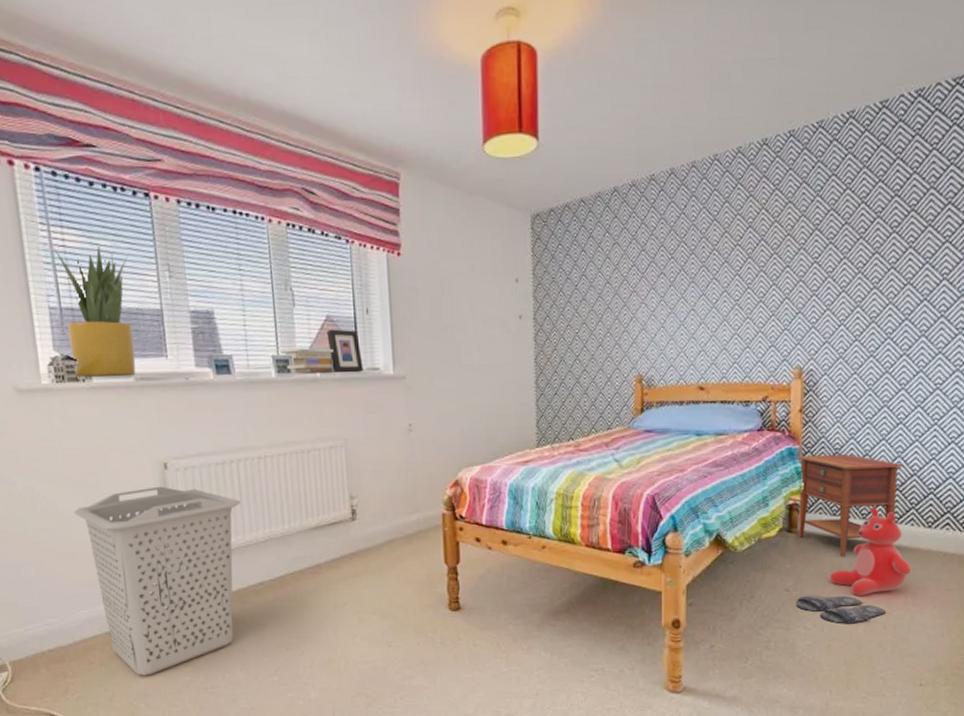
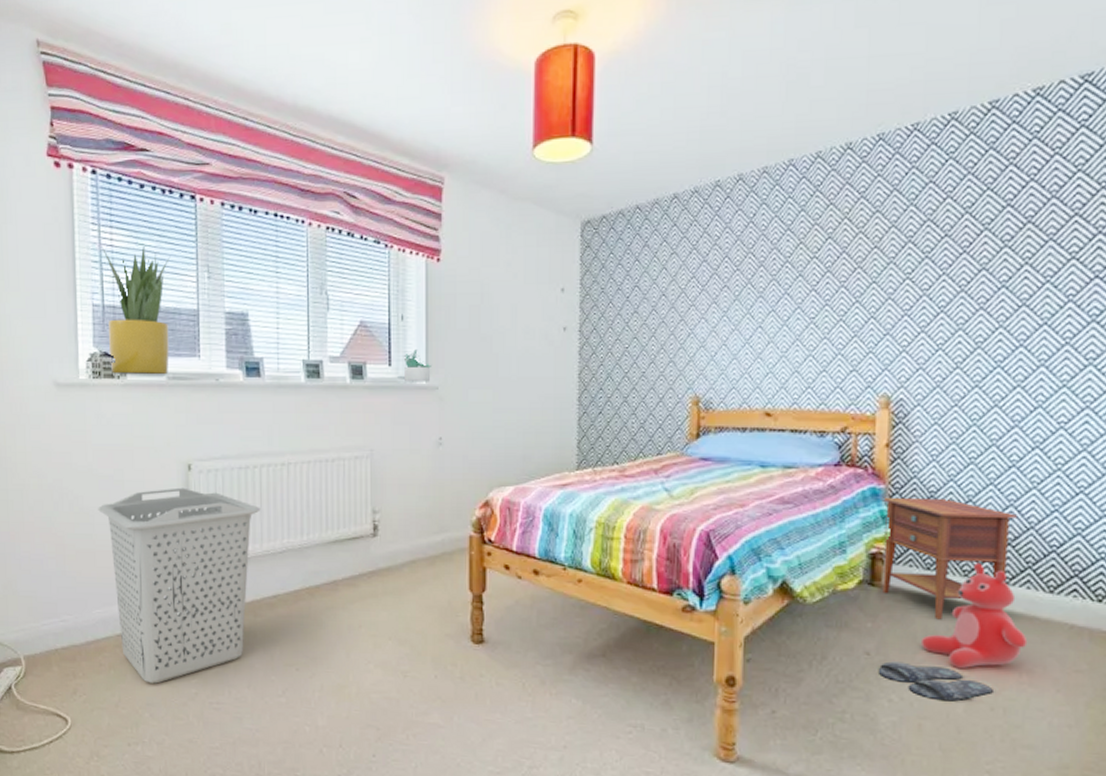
books: present [279,347,334,375] -> none [310,353,365,381]
picture frame: present [327,329,363,374] -> none [359,335,394,381]
succulent plant: none [370,341,398,373] -> present [403,349,431,382]

